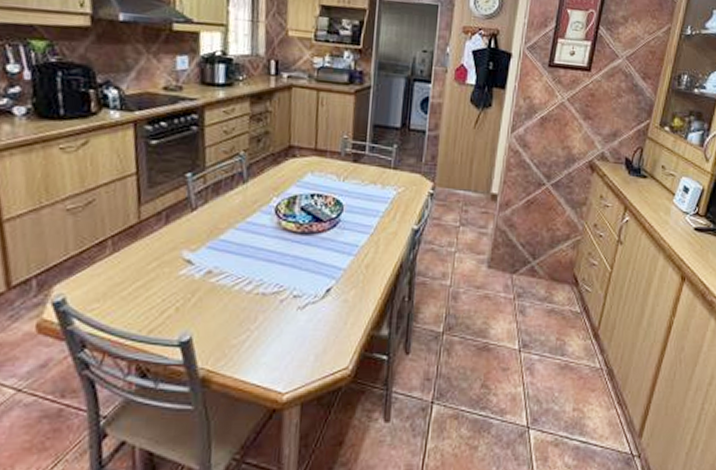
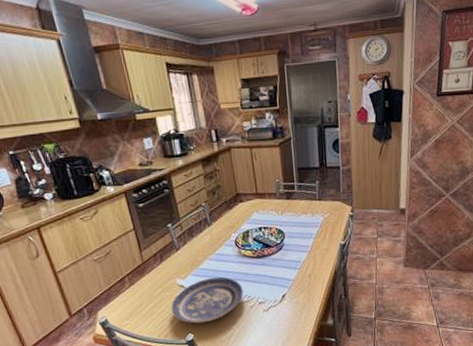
plate: none [166,254,275,318] -> present [171,277,243,324]

